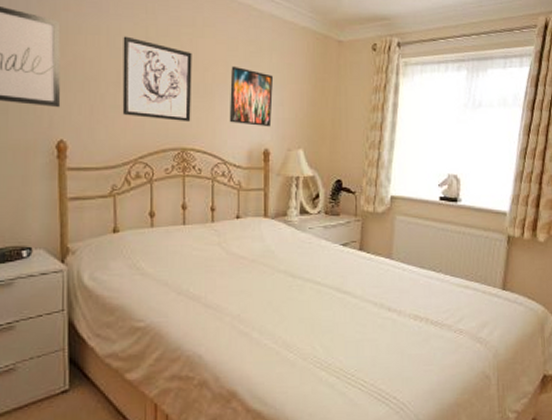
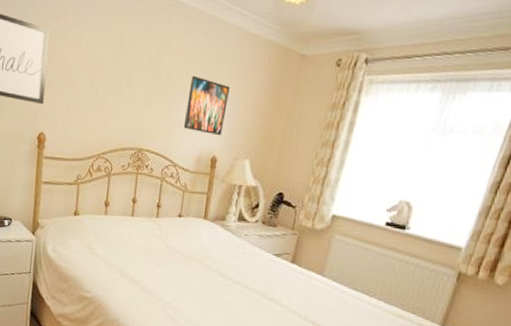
wall art: present [122,36,192,122] -> none [92,44,158,126]

